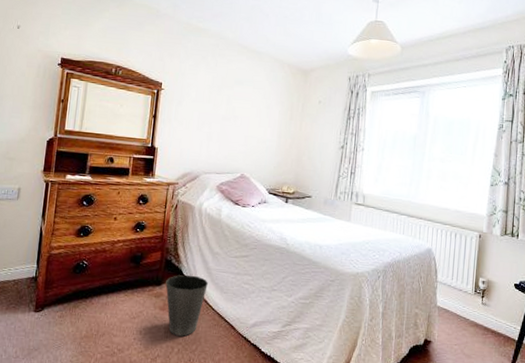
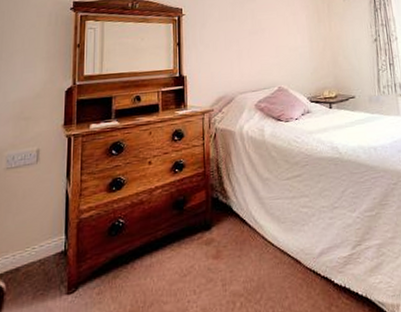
waste basket: present [165,274,208,336] -> none [215,209,263,287]

